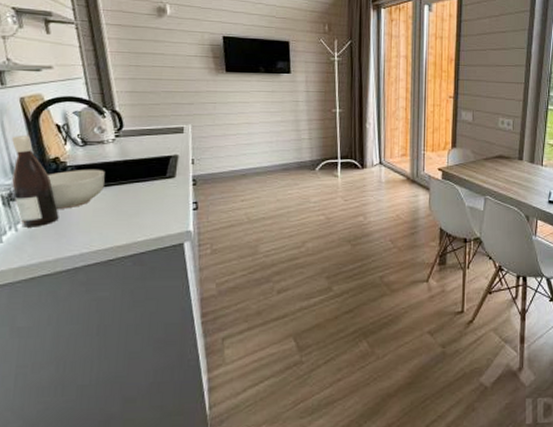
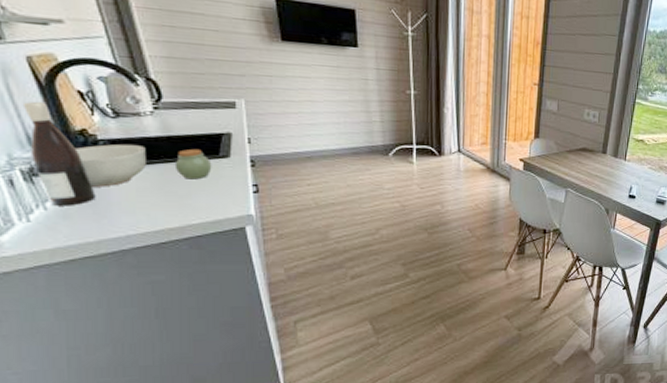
jar: none [127,170,160,199] -> present [174,148,212,180]

